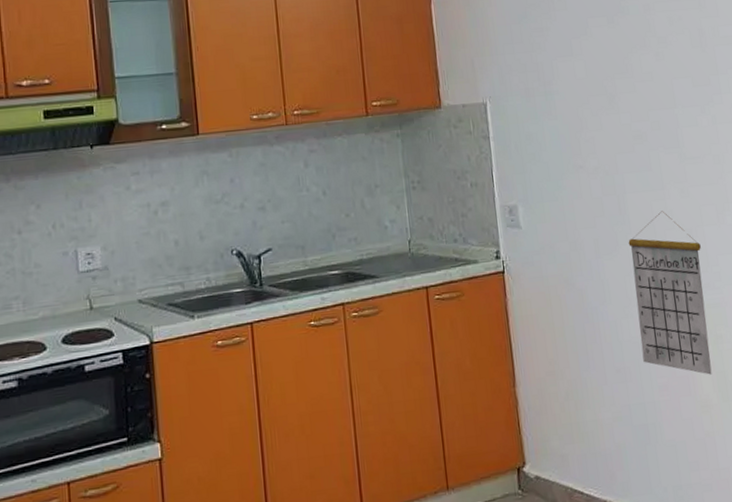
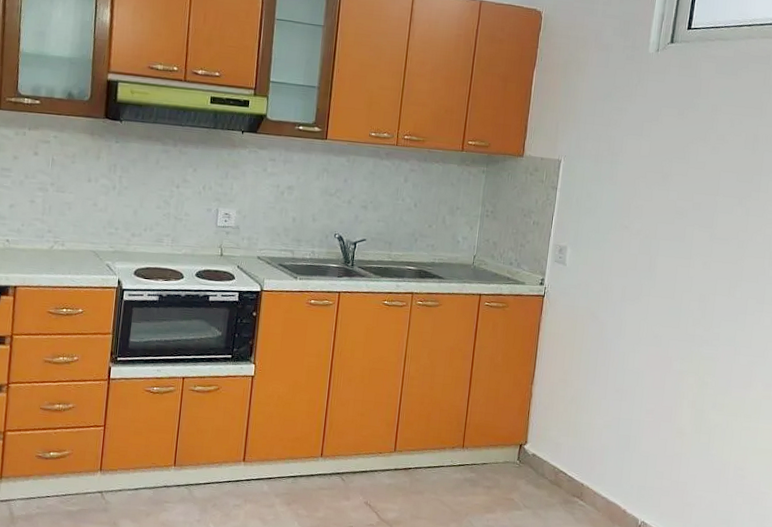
calendar: present [628,211,712,375] -> none [639,275,709,410]

